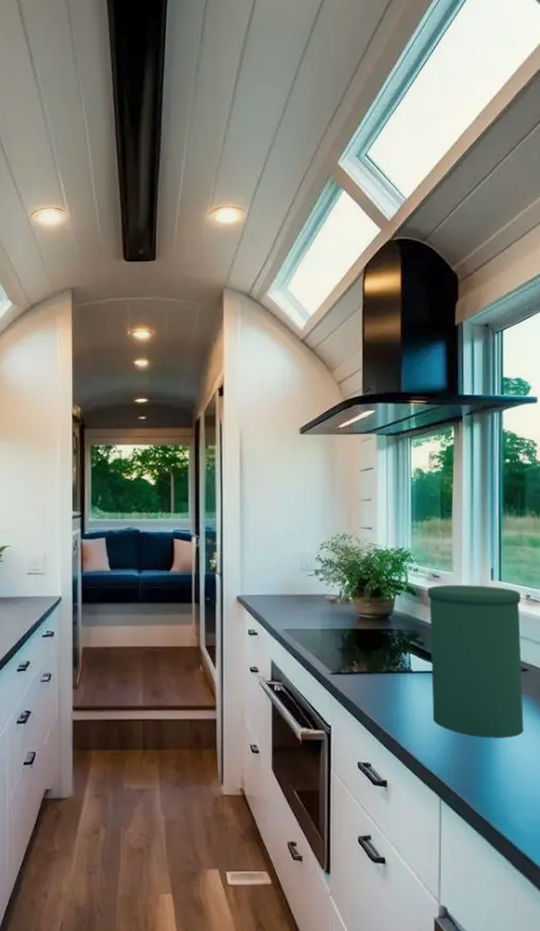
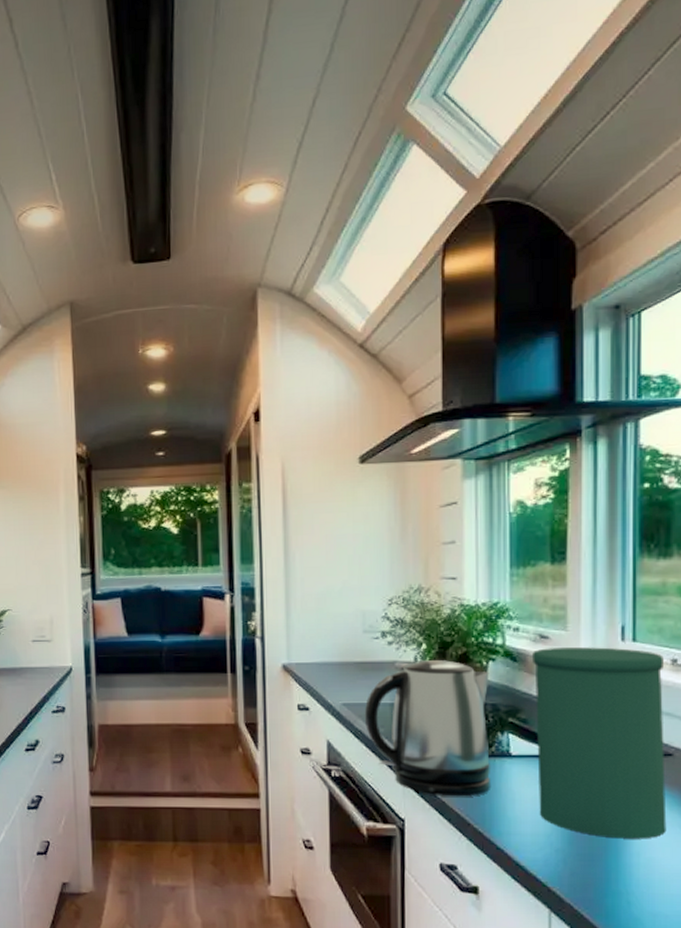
kettle: none [301,594,397,706] -> present [364,660,492,797]

